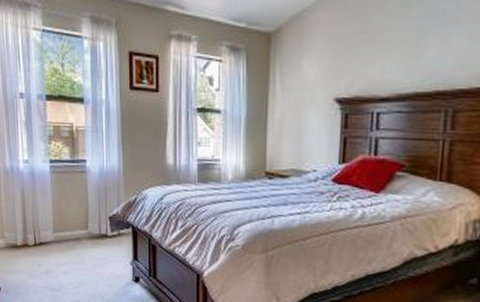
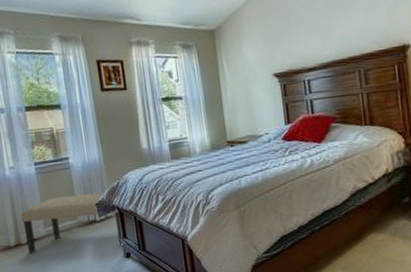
bench: none [30,202,134,269] -> present [20,193,124,253]

